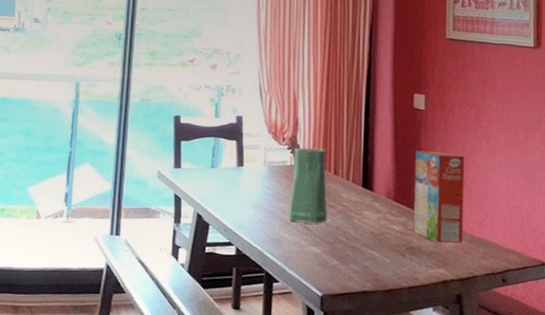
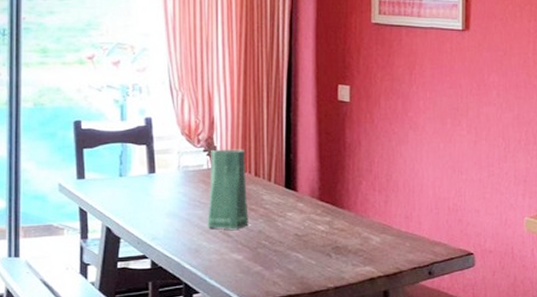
cereal box: present [413,151,465,244] -> none [339,146,392,241]

